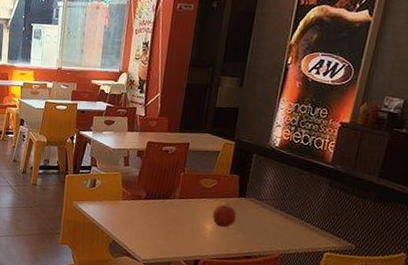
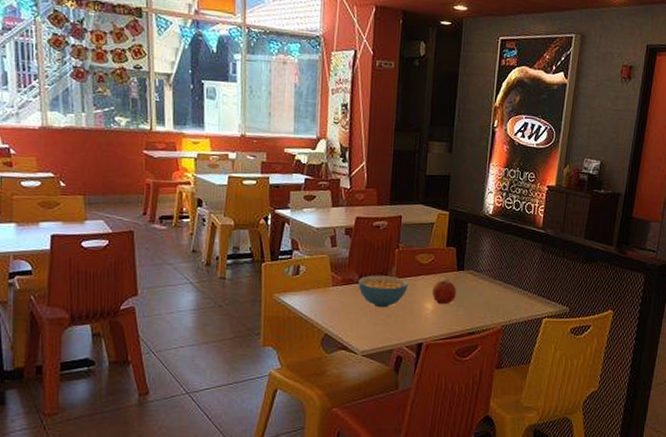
cereal bowl: none [144,193,191,224] -> present [358,275,409,308]

